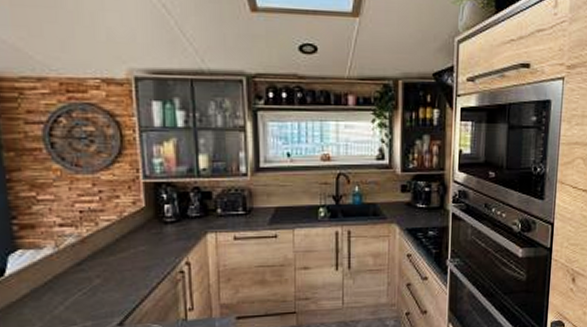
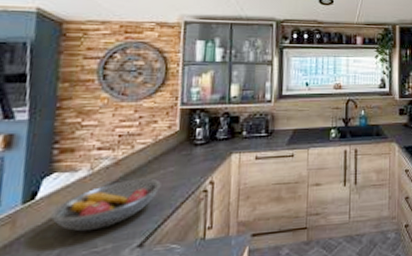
fruit bowl: none [22,257,133,309] -> present [50,178,161,232]

